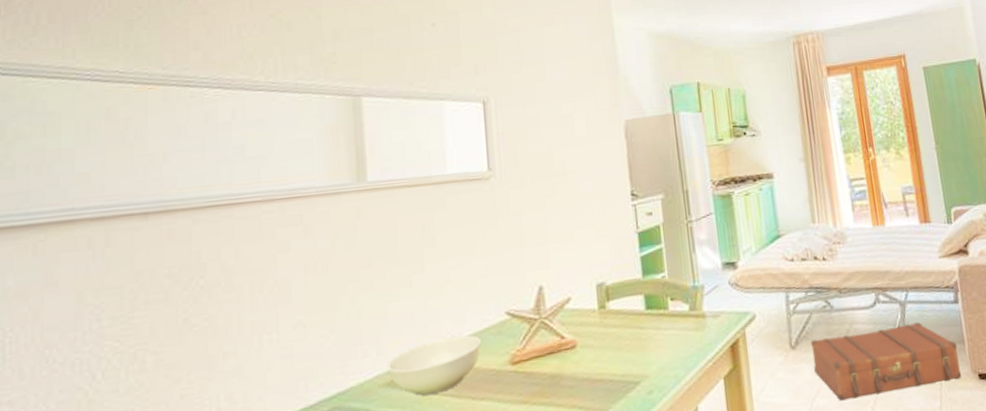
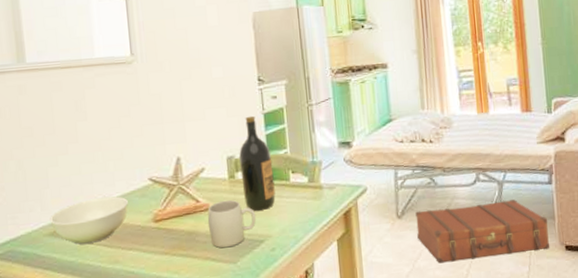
mug: none [574,334,631,393] -> present [207,199,257,248]
wine bottle: none [610,235,653,347] -> present [239,115,276,211]

